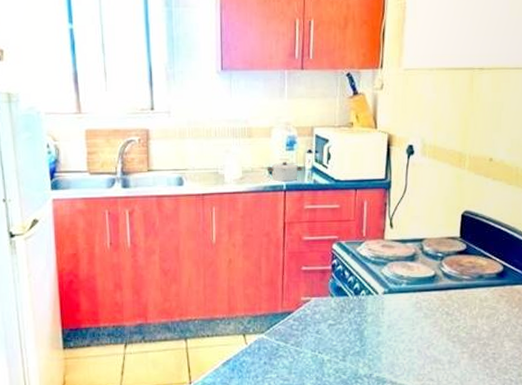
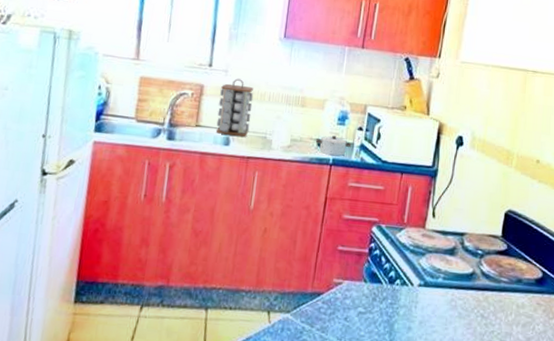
spice rack: none [166,118,201,176] -> present [216,78,254,137]

